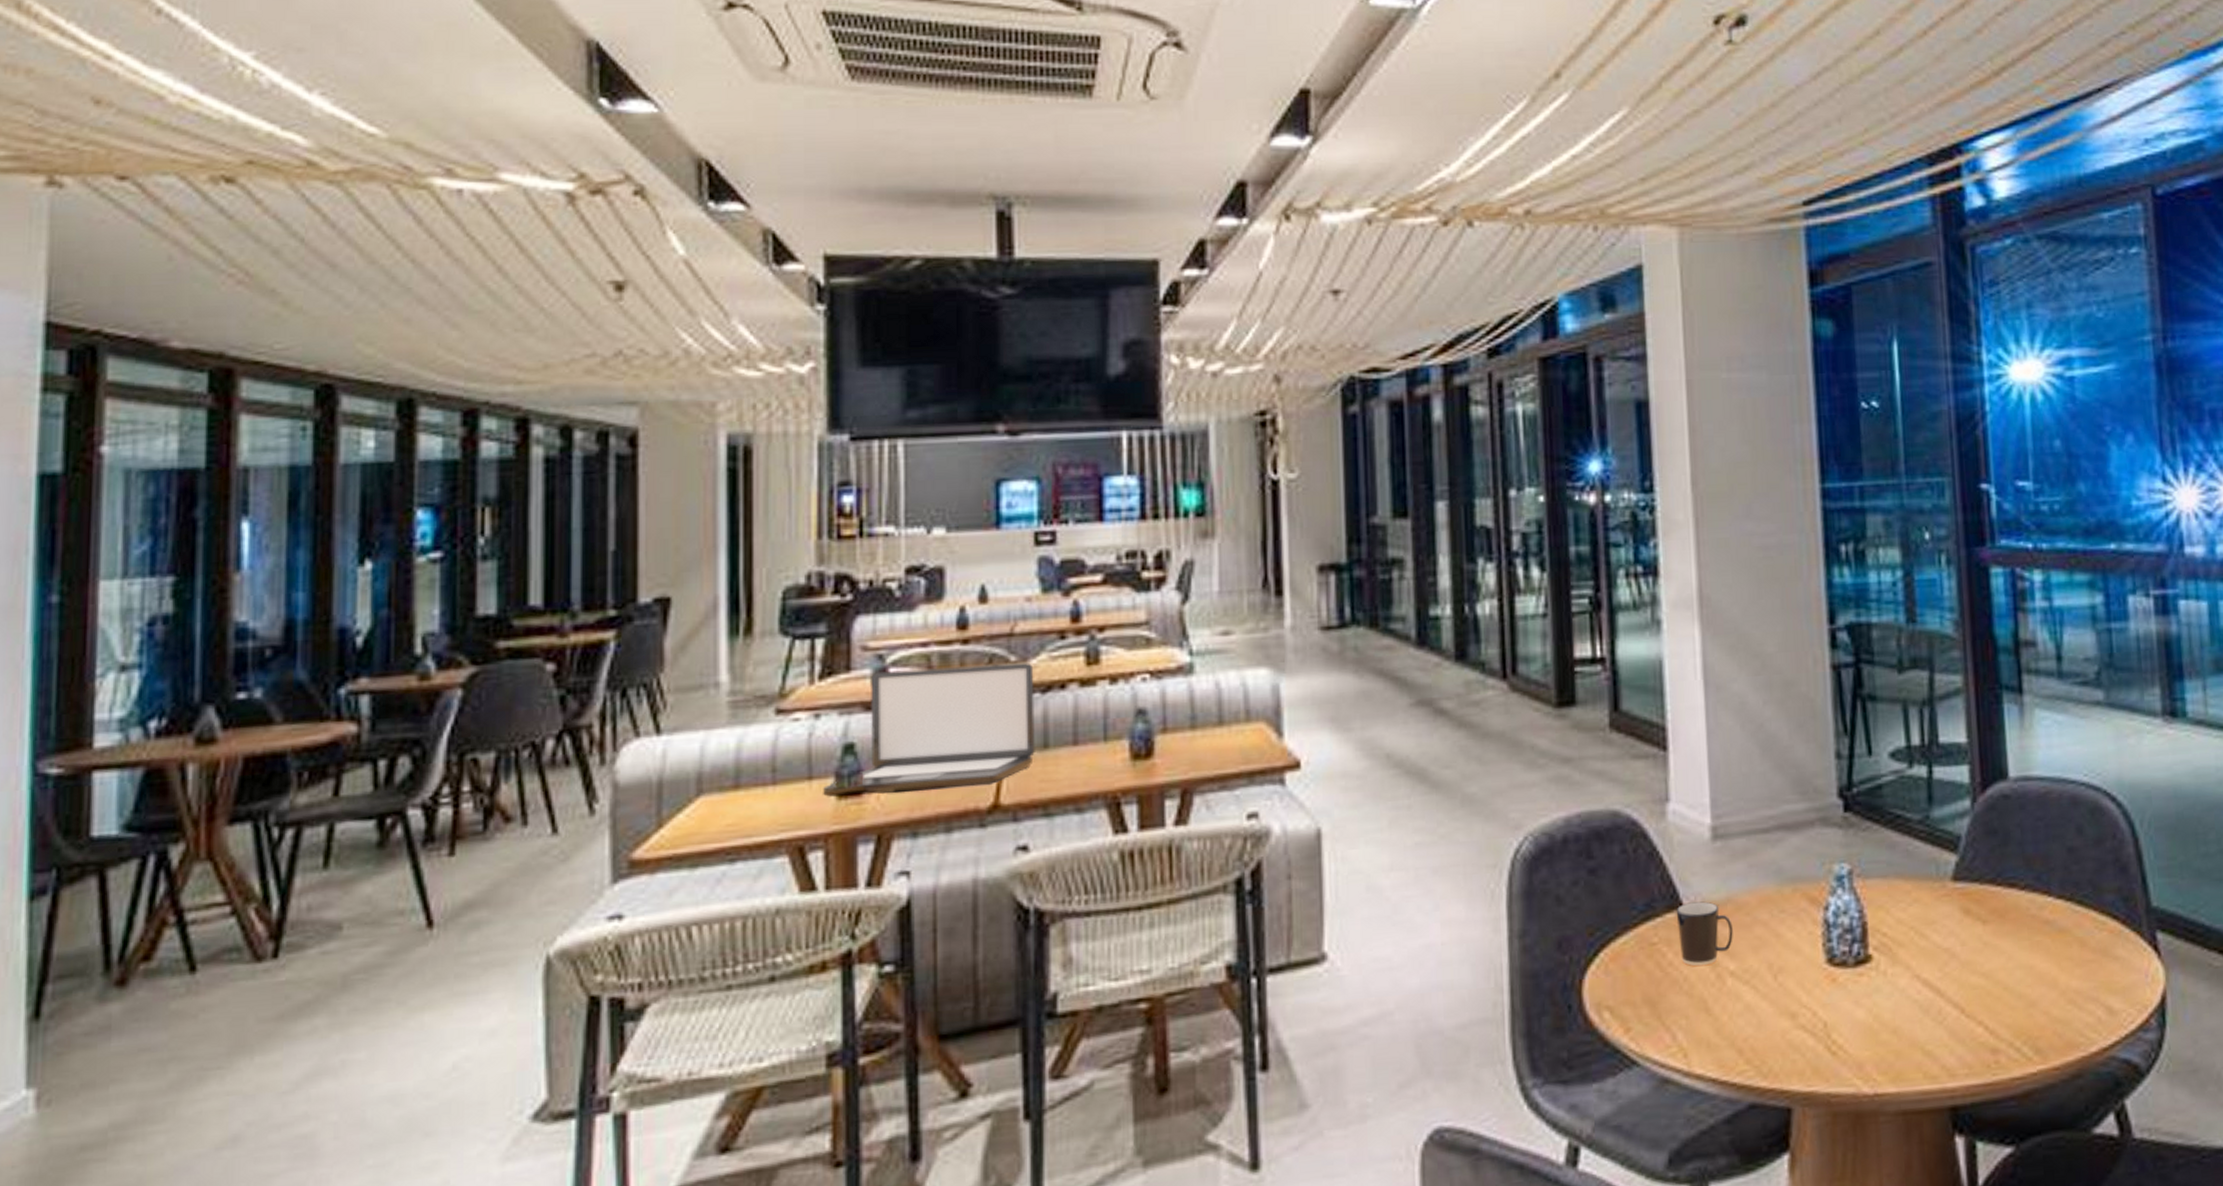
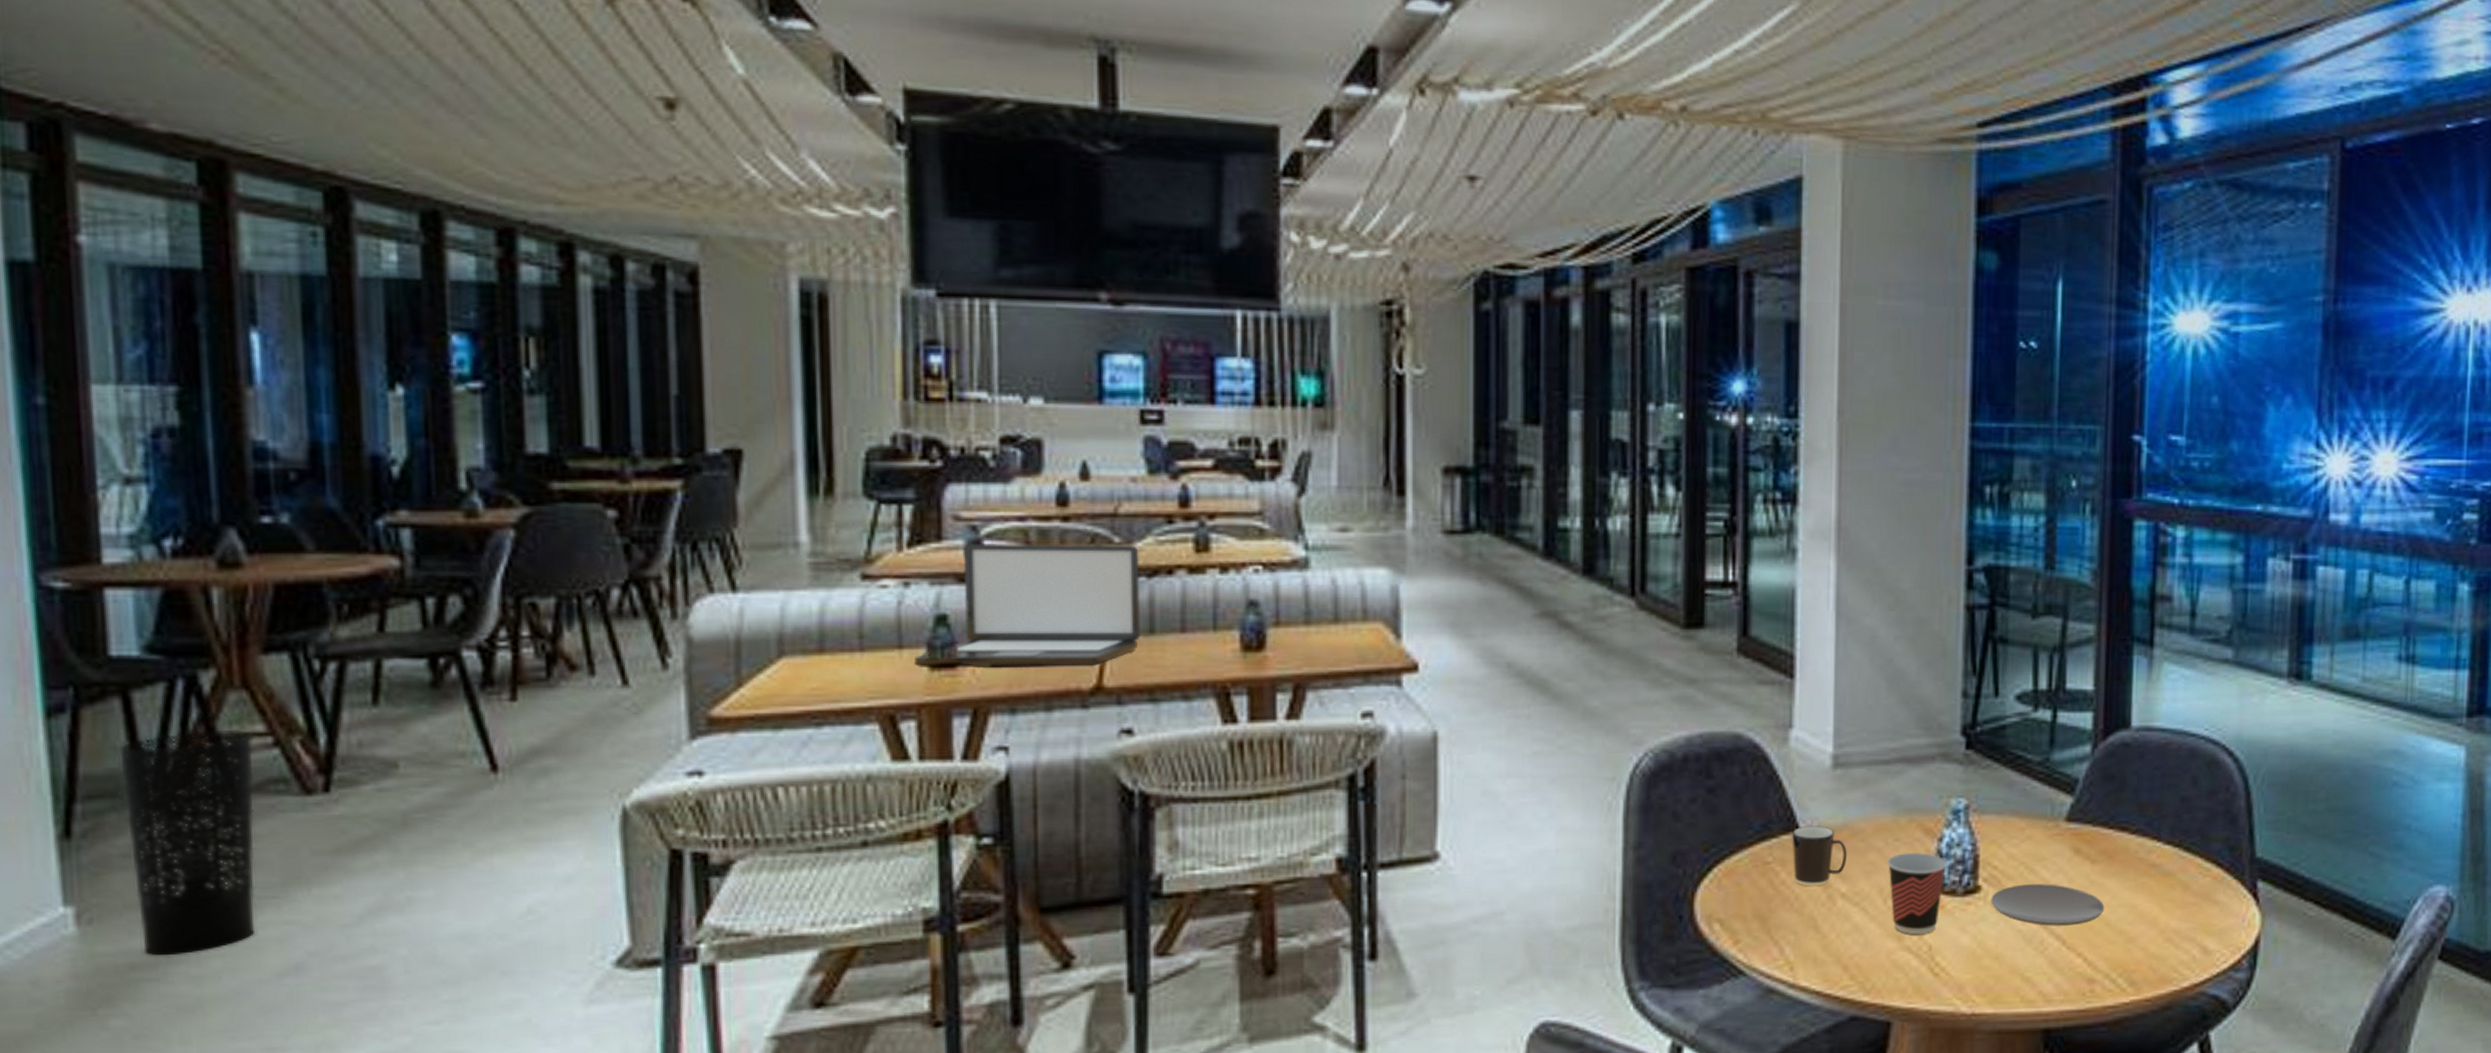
umbrella stand: none [91,901,213,1134] -> present [119,730,255,955]
cup: none [1774,923,1836,1011] -> present [1887,852,1947,934]
plate: none [1883,948,2001,994] -> present [1991,884,2105,926]

